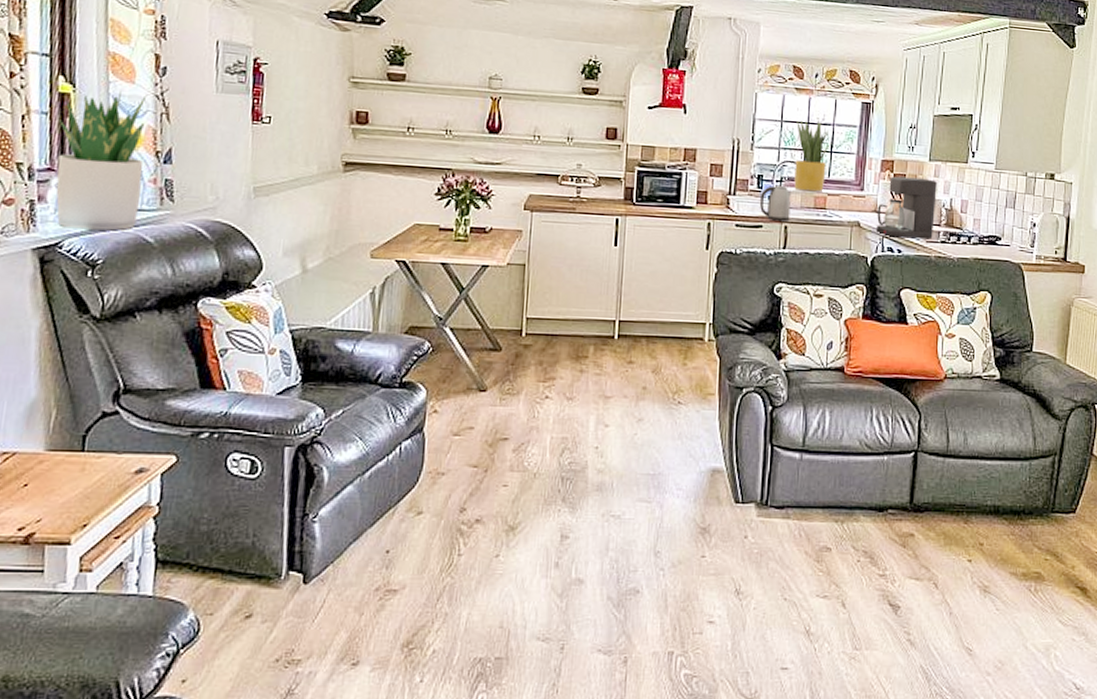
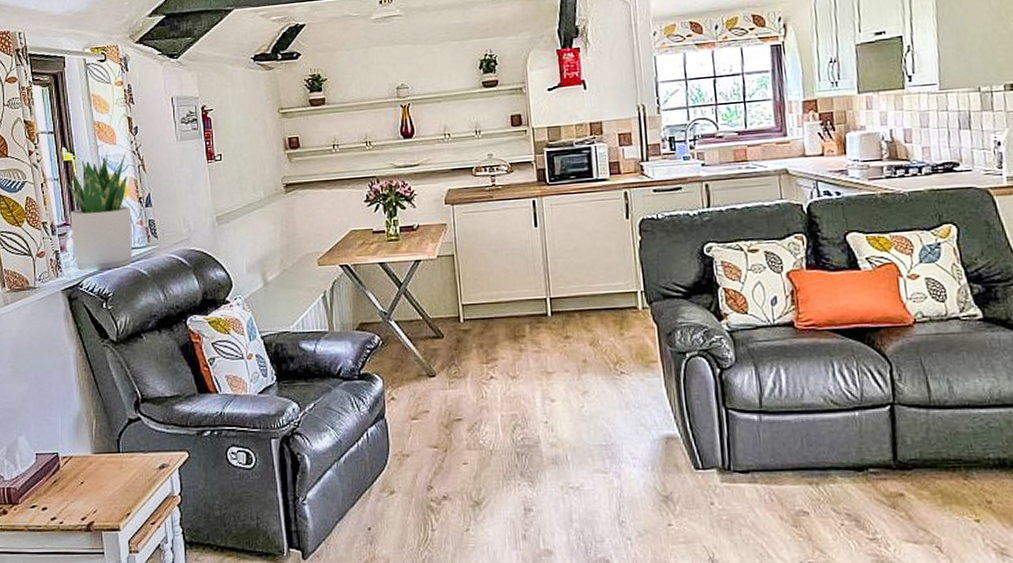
kettle: present [760,185,792,222] -> none [675,143,710,181]
planter: present [794,118,832,192] -> none [702,69,744,147]
coffee maker: present [875,176,937,240] -> none [805,112,875,180]

